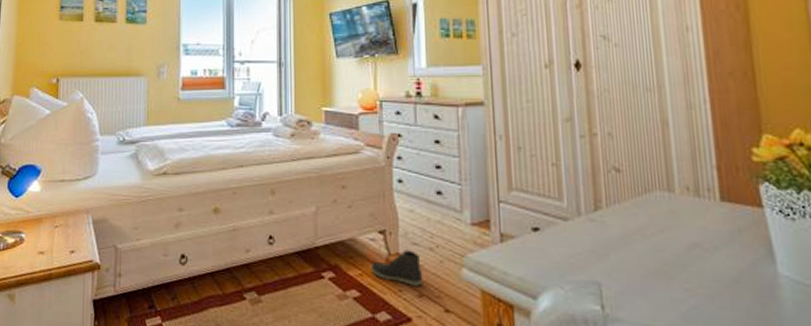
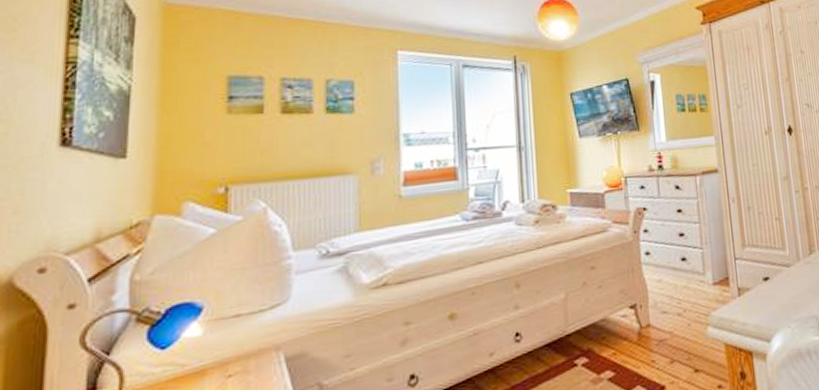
sneaker: present [370,250,423,286] -> none [623,319,674,354]

